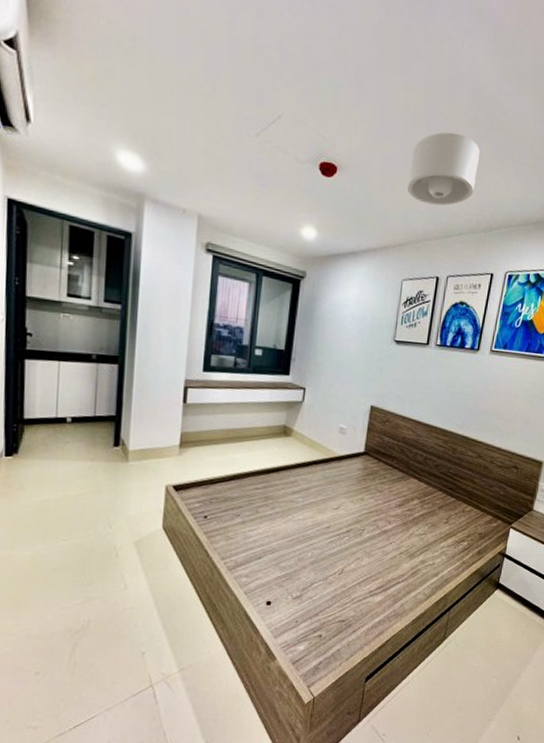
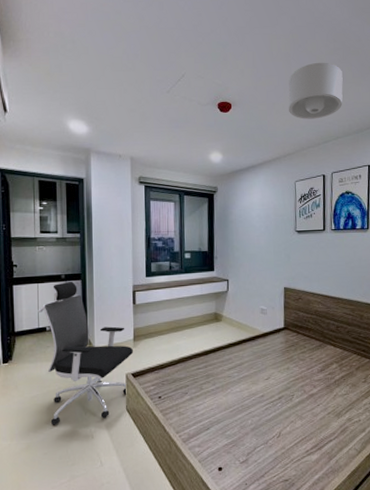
office chair: none [57,364,179,537] -> present [38,282,134,425]

